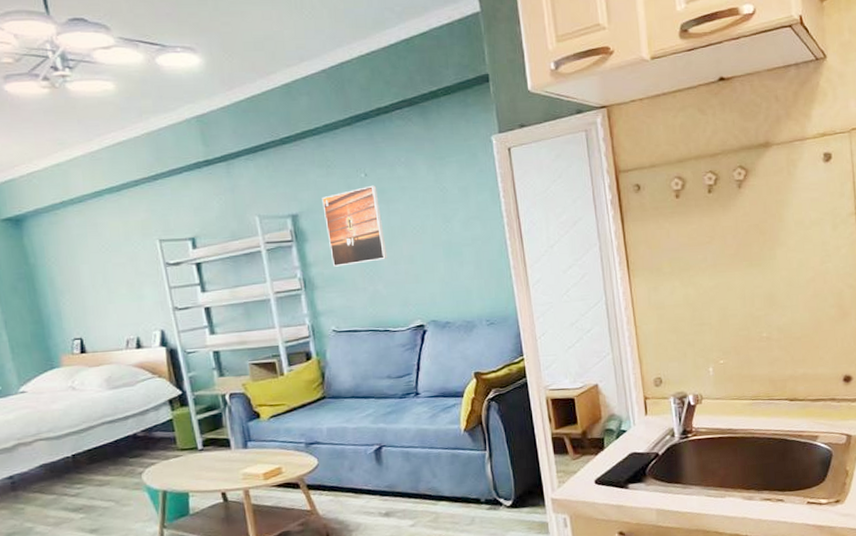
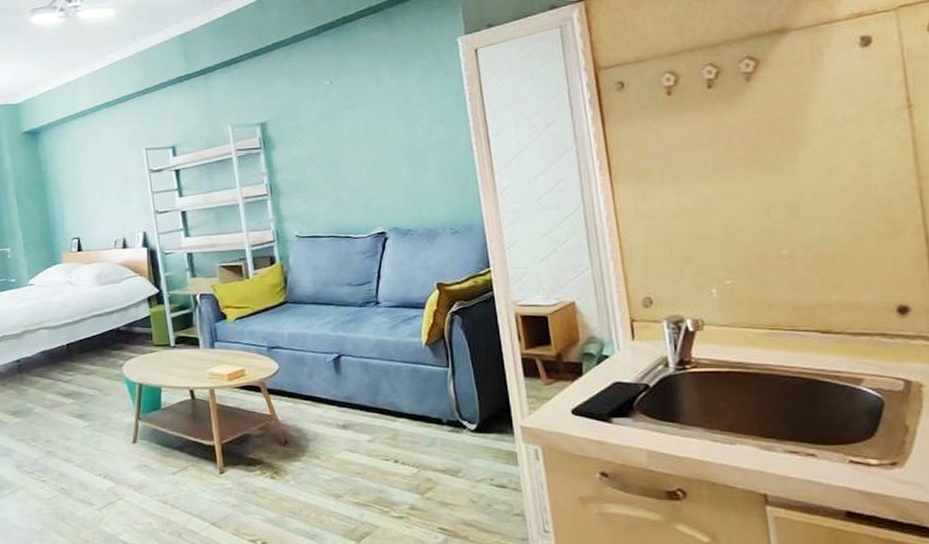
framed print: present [322,185,387,267] -> none [289,92,350,173]

